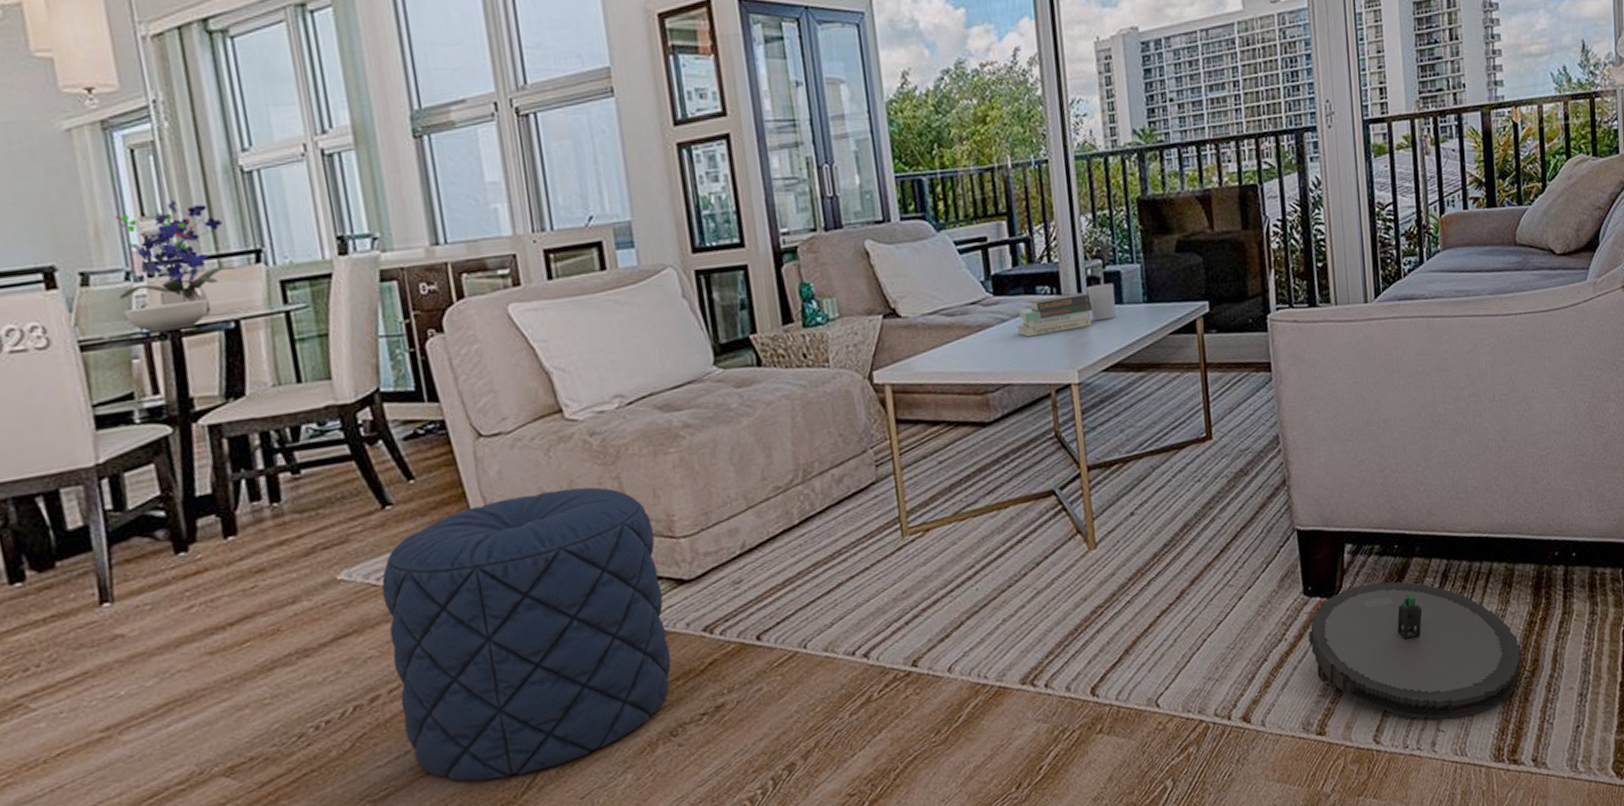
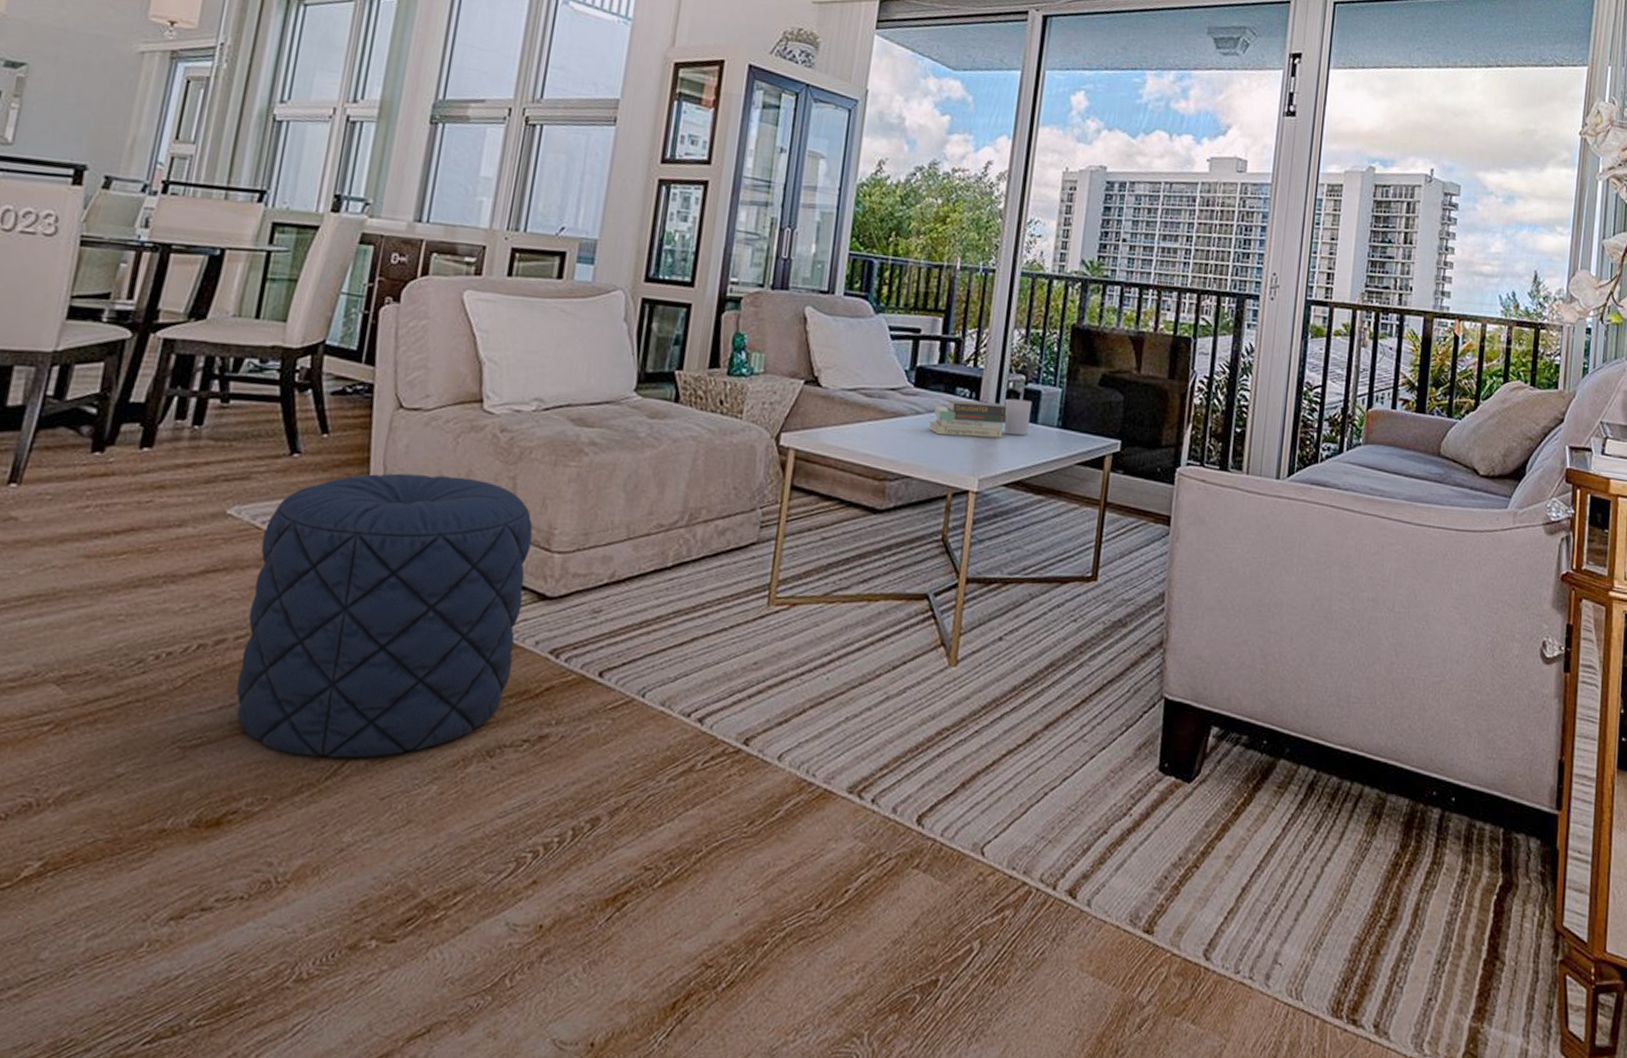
flower arrangement: present [114,200,236,317] -> none [130,131,241,240]
bowl: present [124,298,209,333] -> none [129,217,205,246]
robot vacuum: present [1308,581,1522,720] -> none [1154,775,1381,954]

